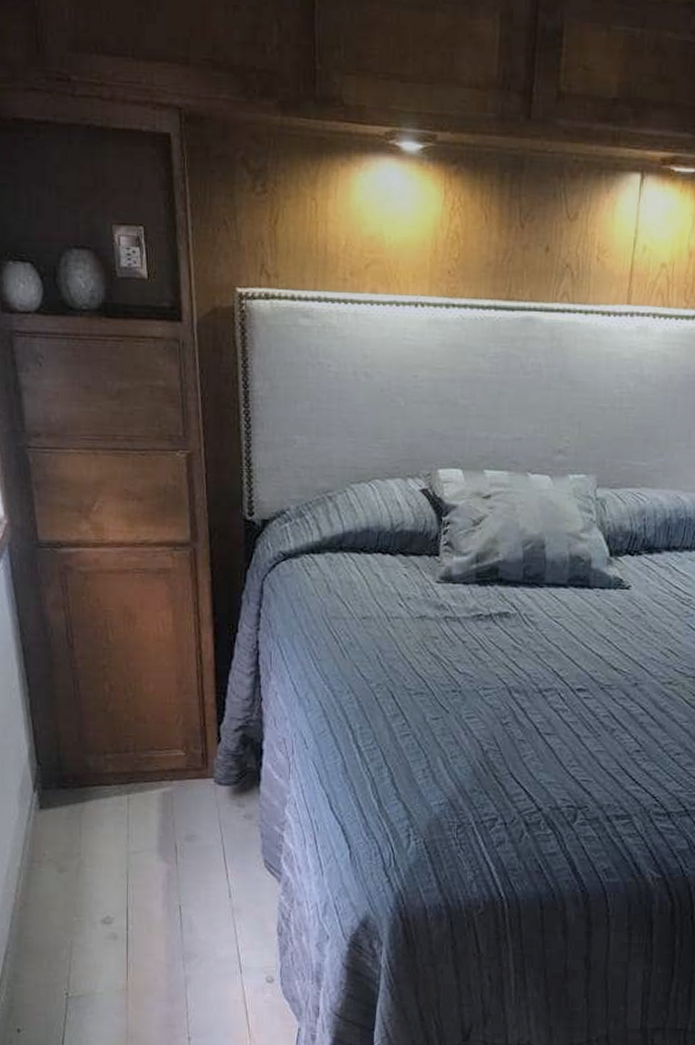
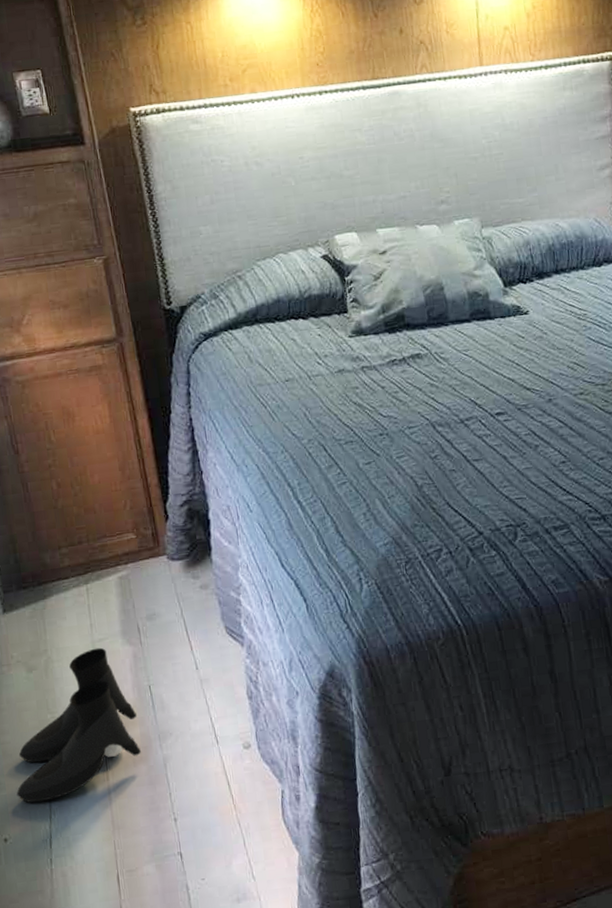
boots: none [34,859,164,1000] -> present [16,647,142,803]

